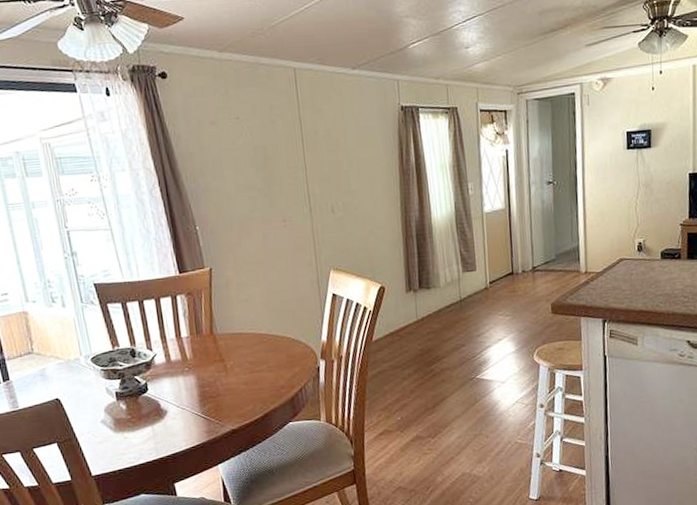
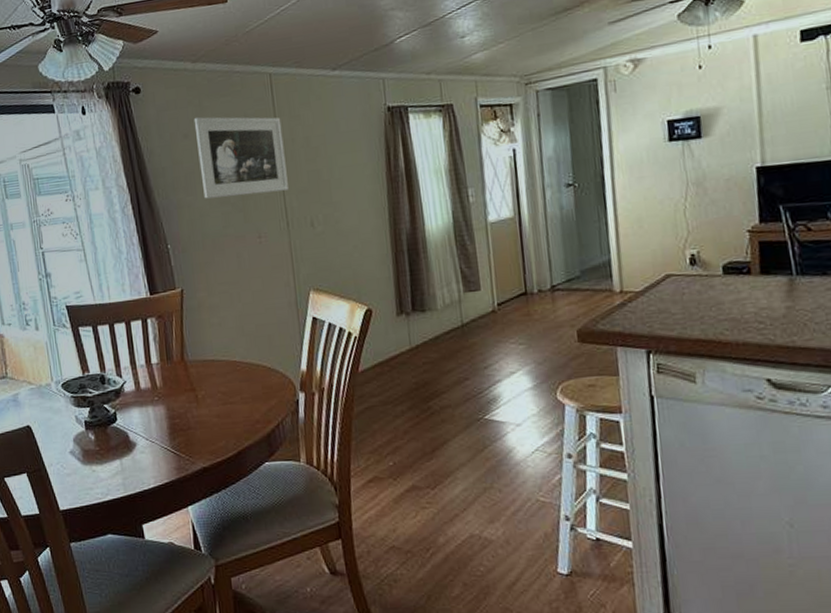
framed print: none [220,105,311,184] -> present [193,116,288,199]

